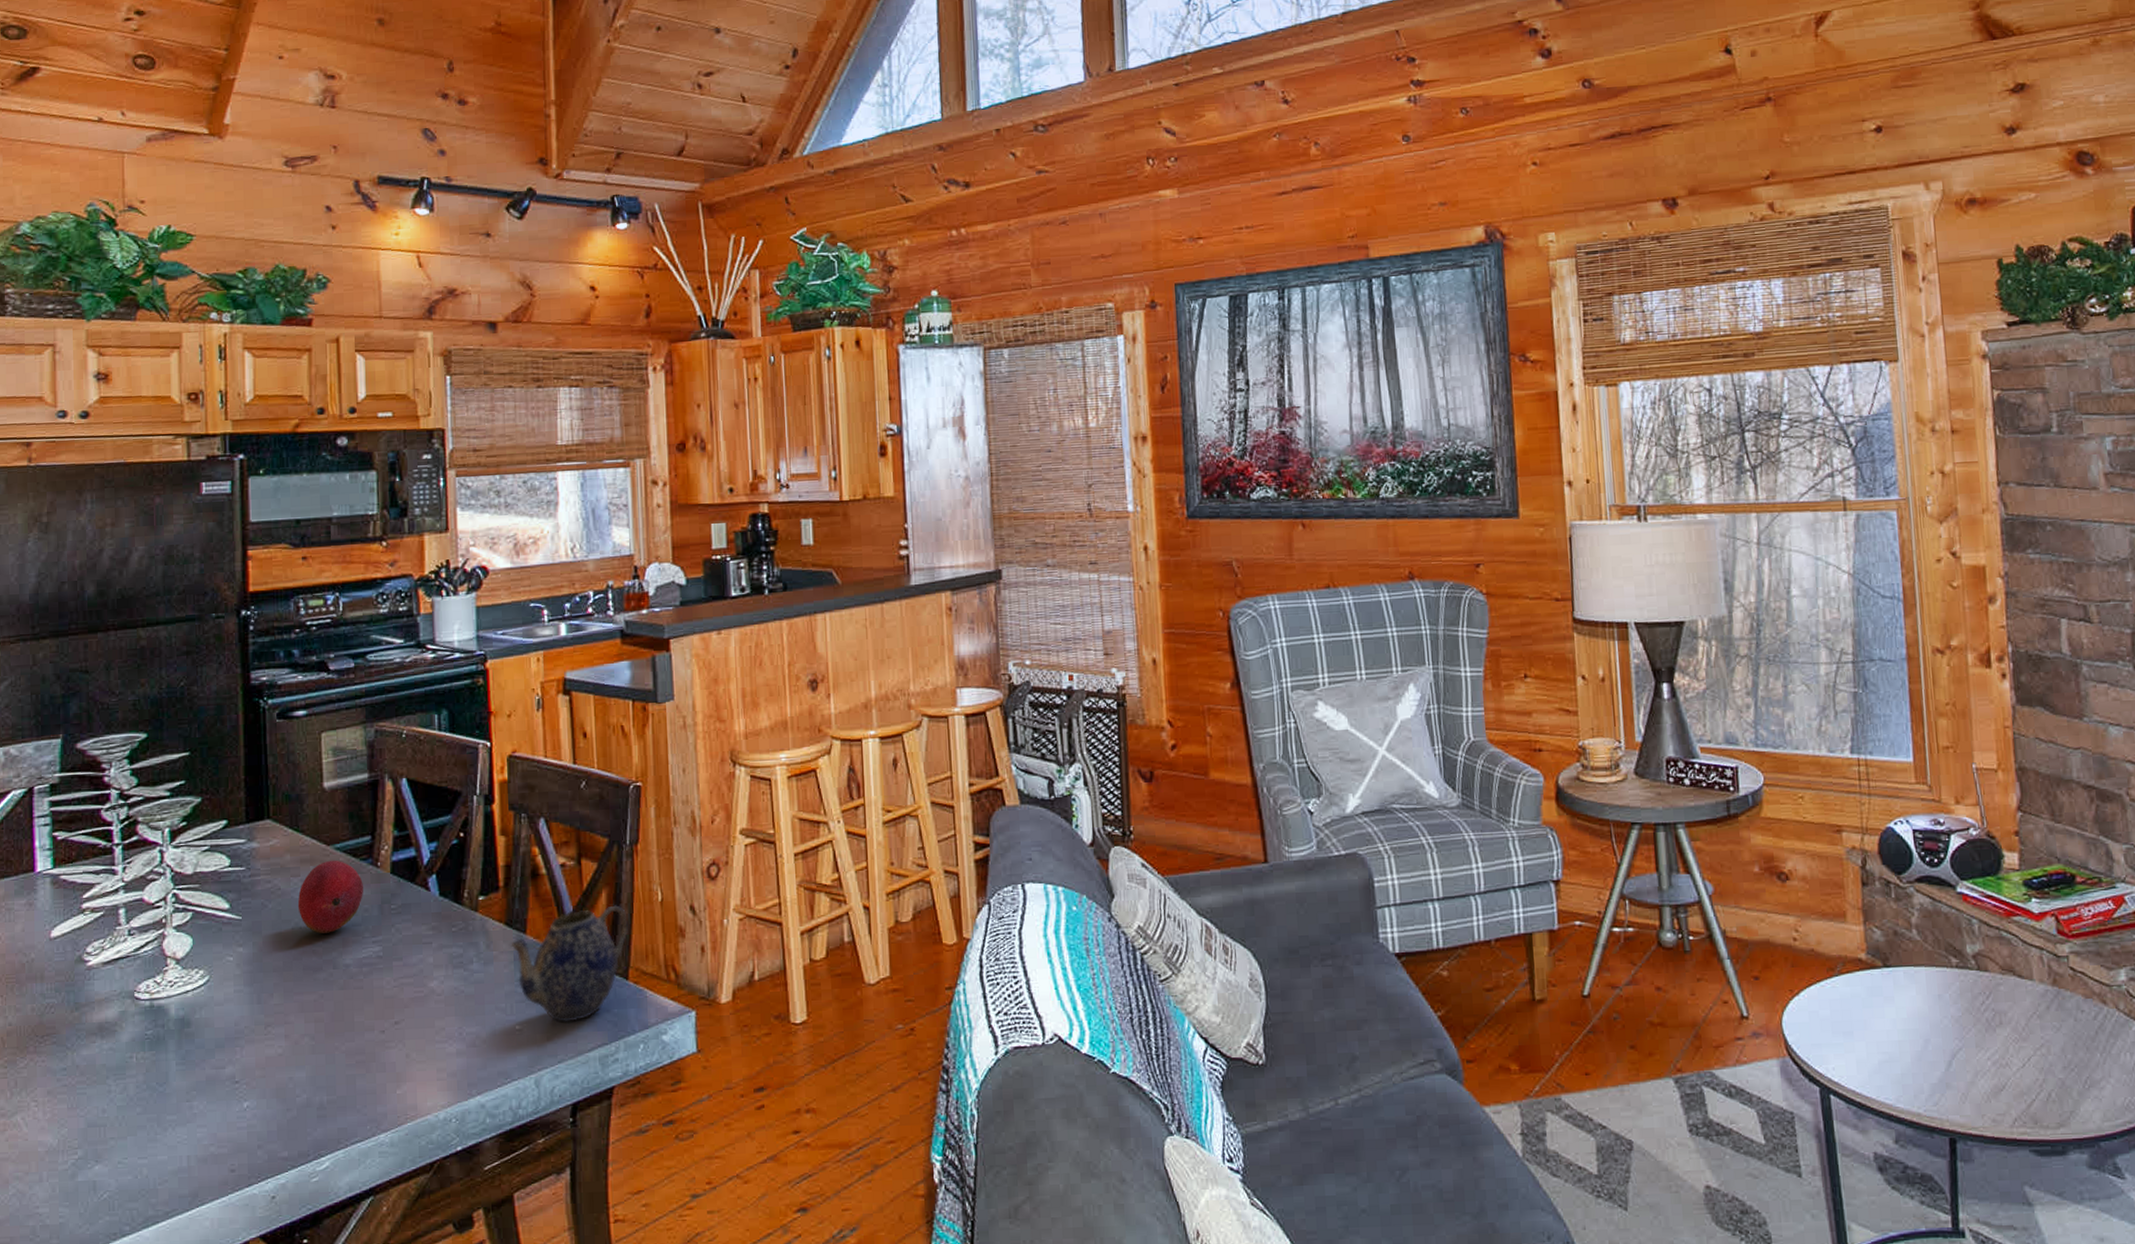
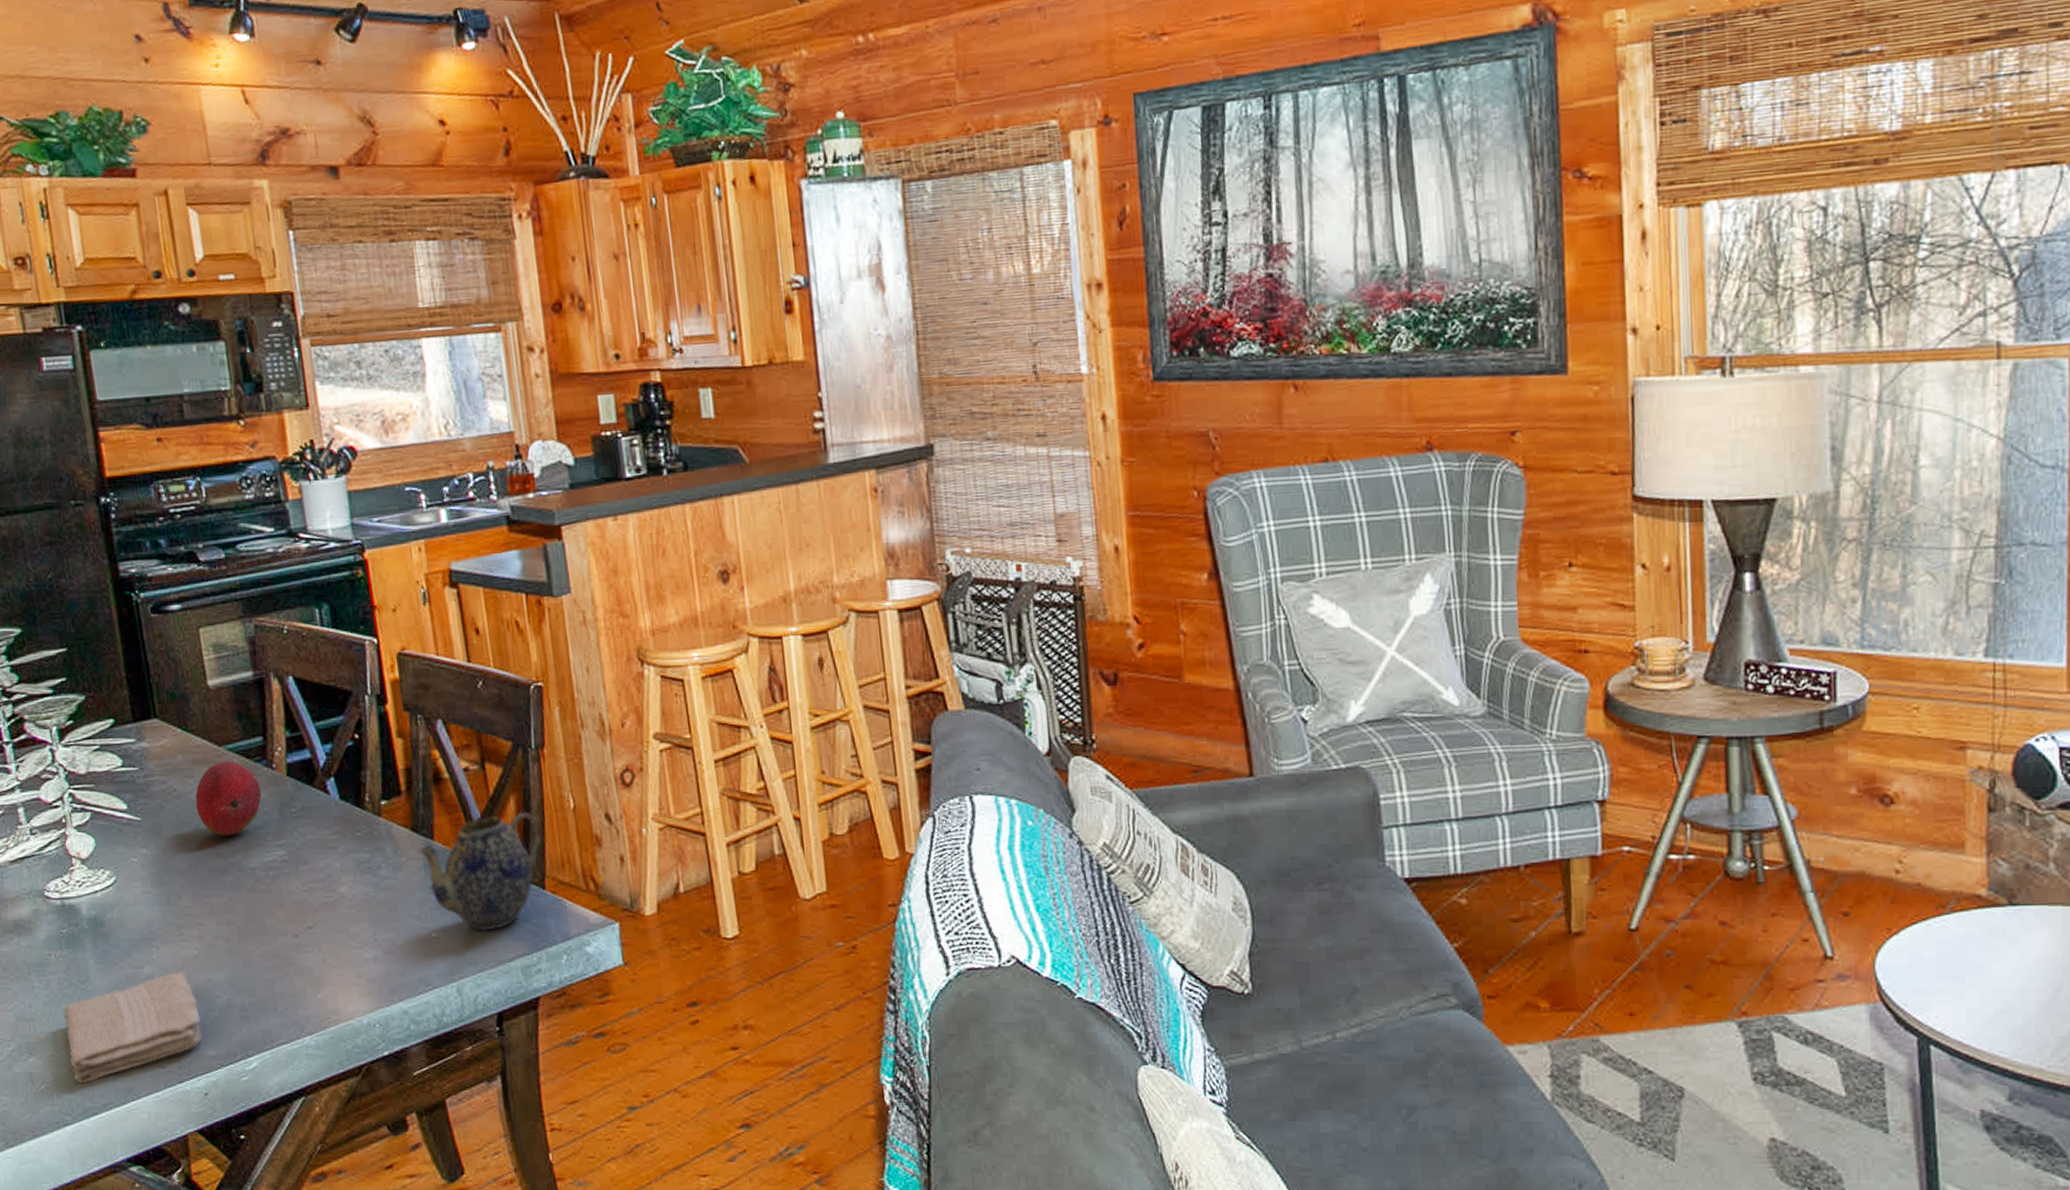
washcloth: none [137,1070,277,1191] -> present [64,971,202,1084]

